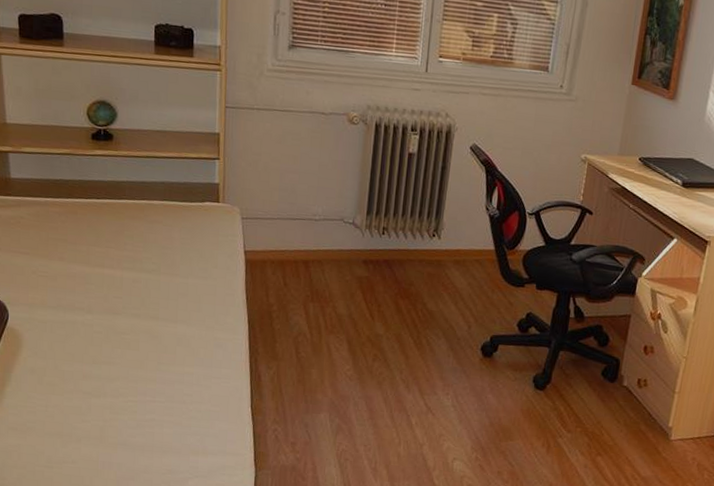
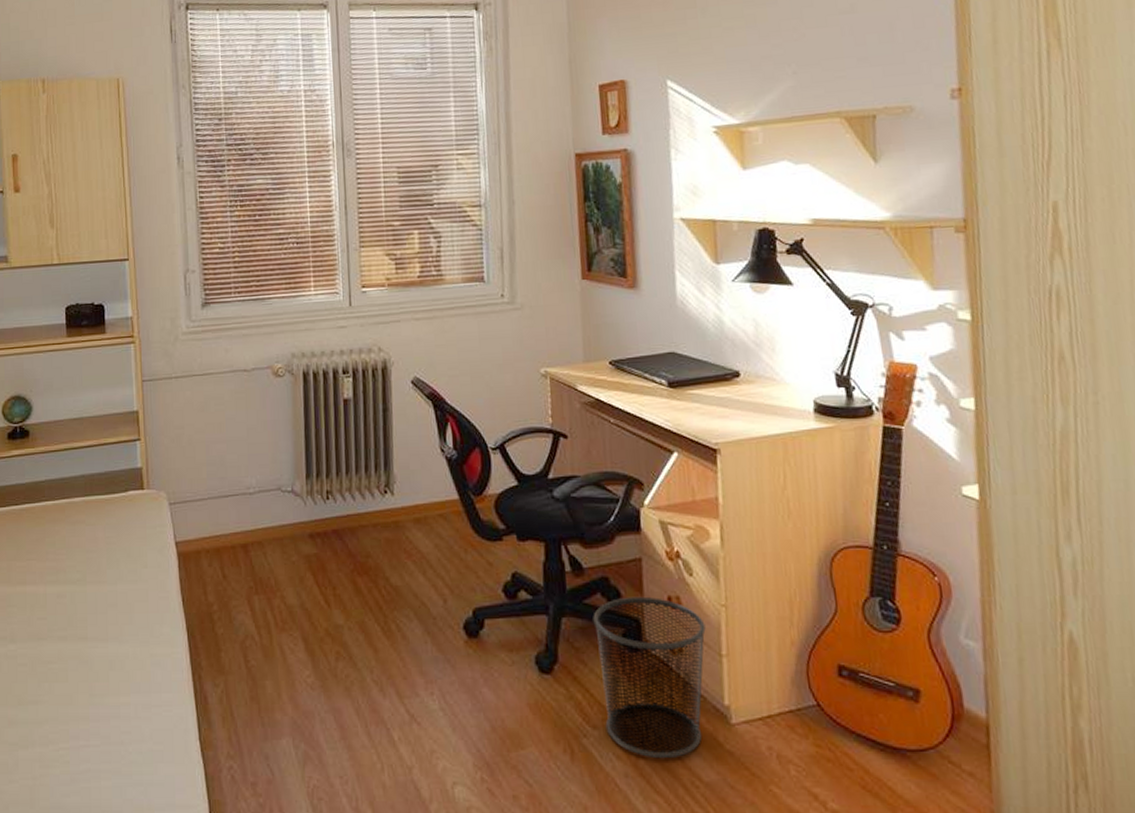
waste bin: none [577,342,668,458] -> present [593,596,706,759]

